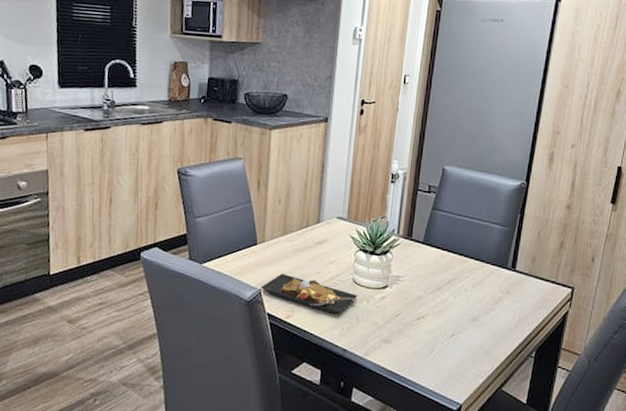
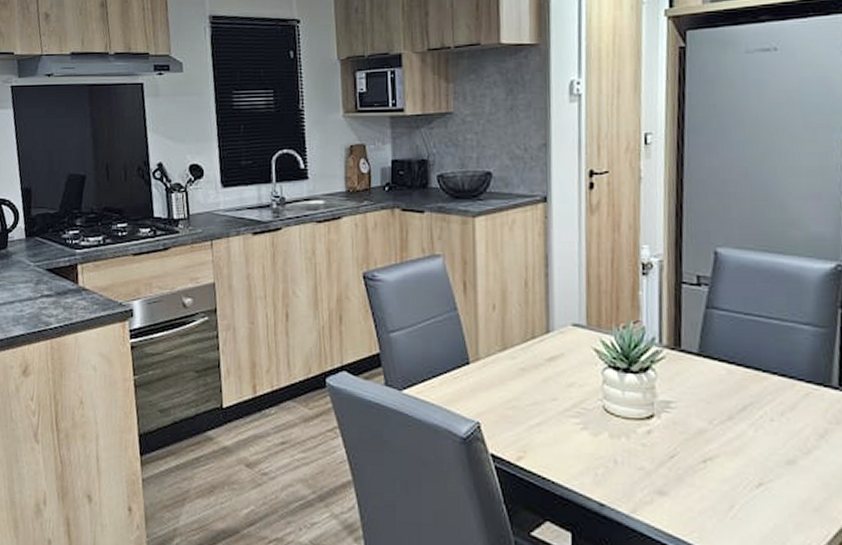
plate: present [261,273,358,314] -> none [479,401,613,454]

